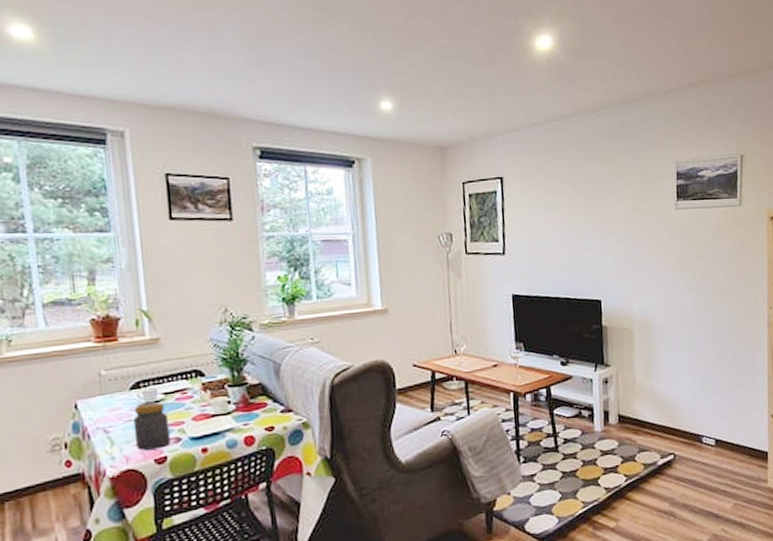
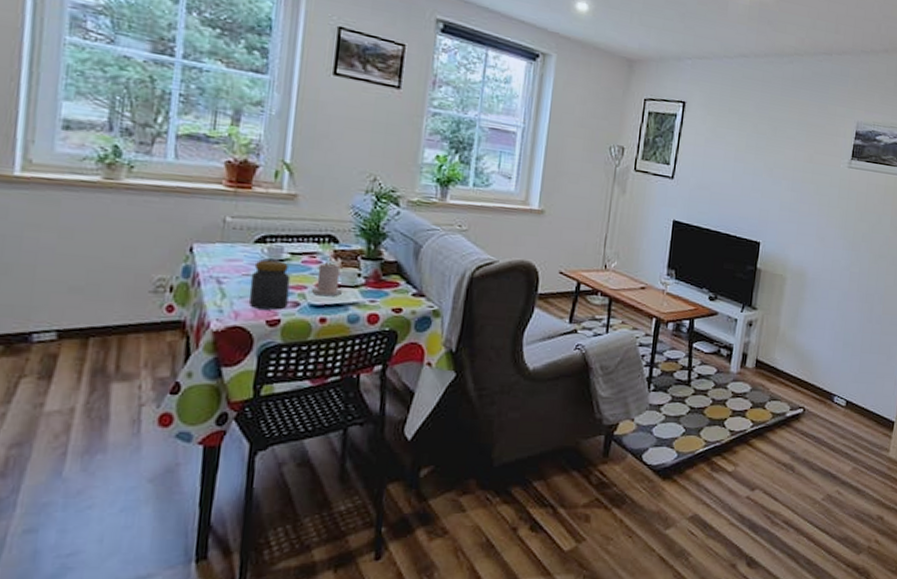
candle: none [190,396,217,428] -> present [312,262,342,296]

